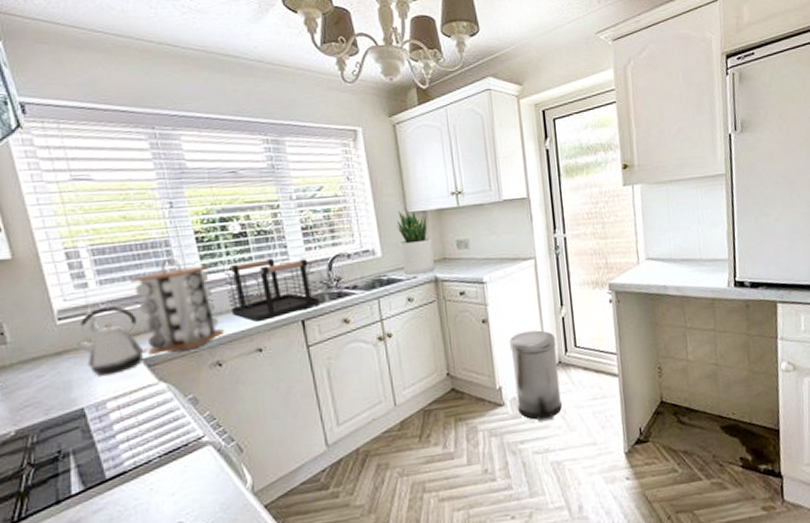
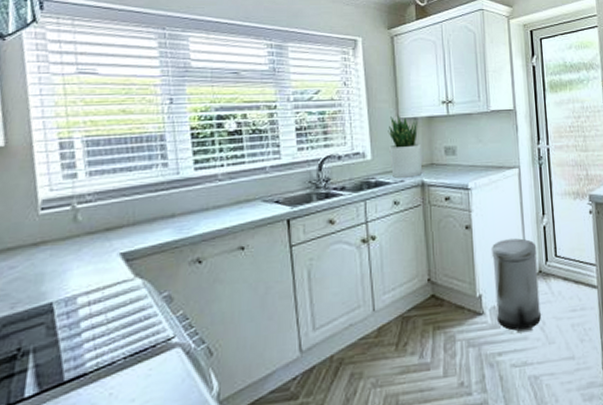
kettle: present [74,306,149,376] -> none [53,198,129,269]
spice rack: present [129,257,224,354] -> none [119,152,208,249]
dish rack: present [225,257,320,322] -> none [215,156,307,219]

